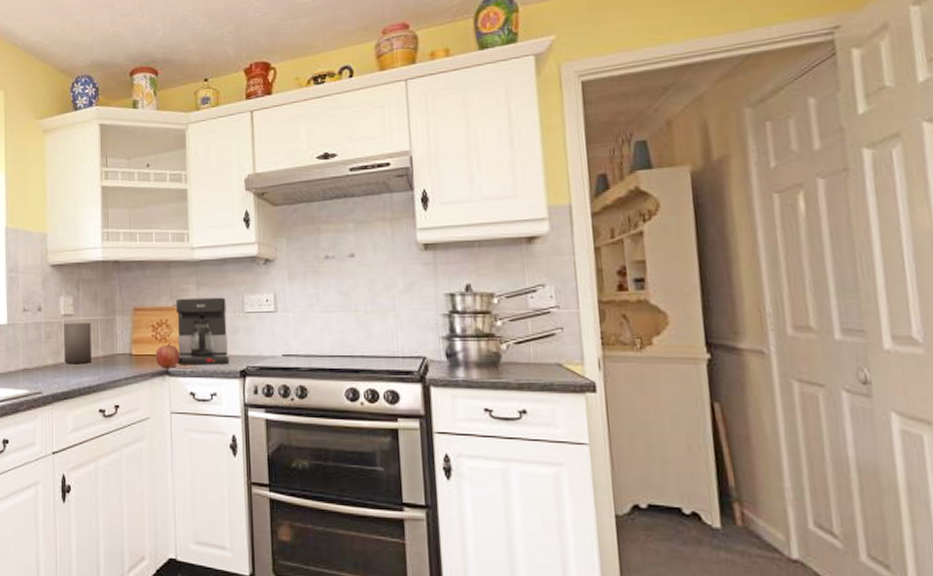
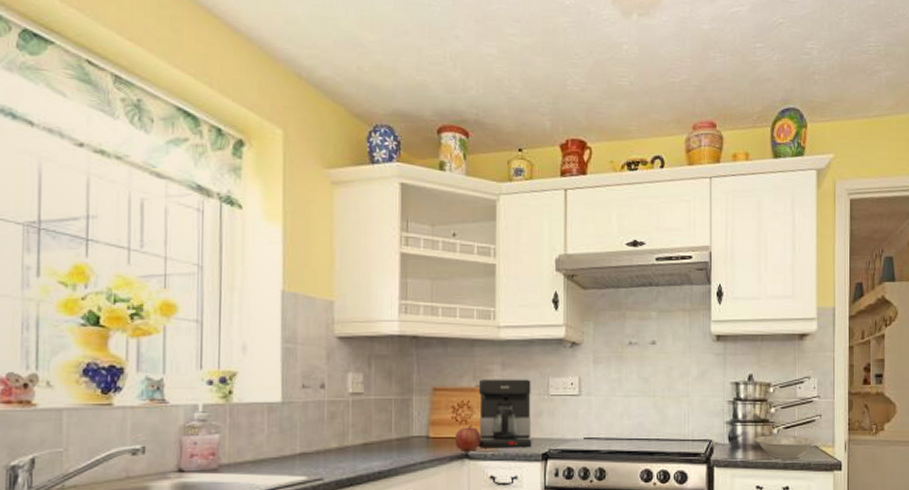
canister: present [64,323,91,365] -> none [351,403,383,448]
bowl: none [478,351,559,380] -> present [754,435,817,460]

